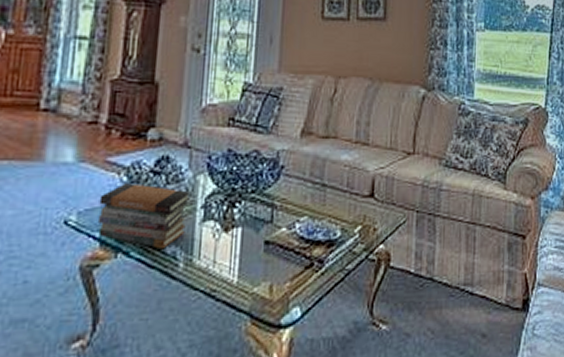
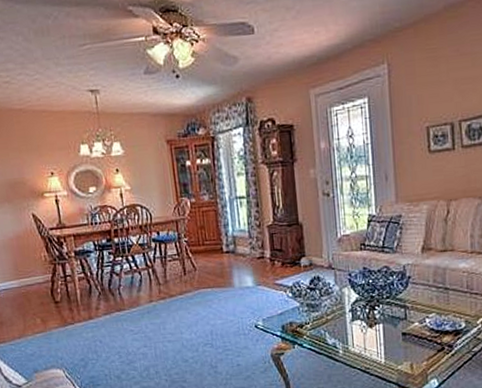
book stack: present [97,183,191,250] -> none [275,297,341,342]

